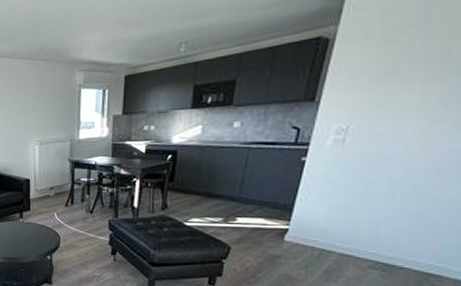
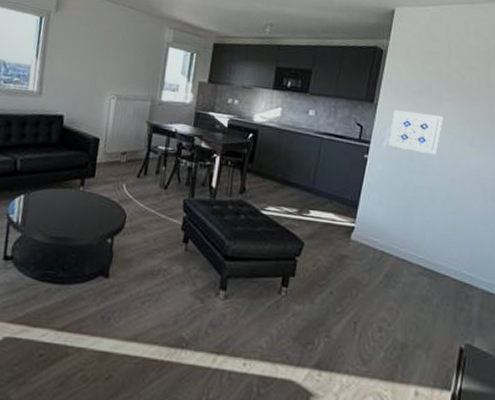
wall art: none [333,100,414,146] -> present [388,109,443,154]

